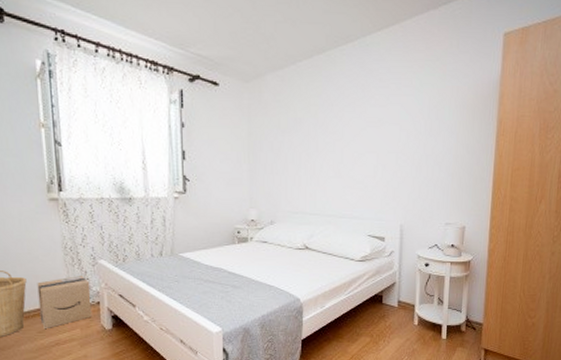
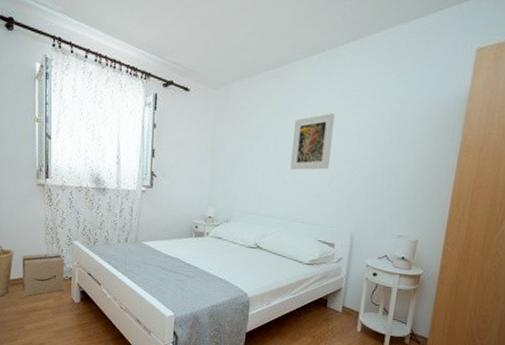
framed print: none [333,103,374,164] -> present [290,113,335,171]

